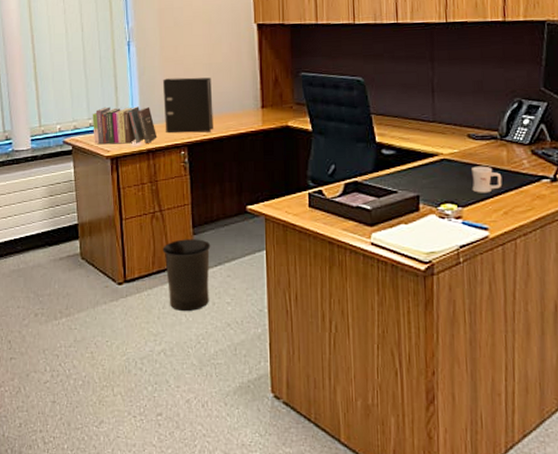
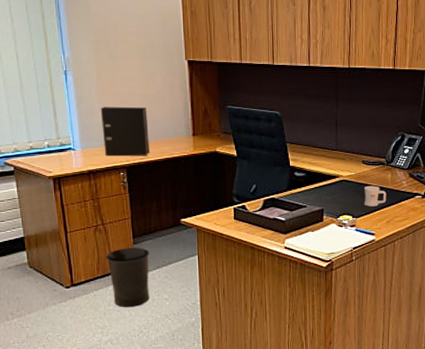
books: present [92,106,157,144] -> none [32,131,98,166]

